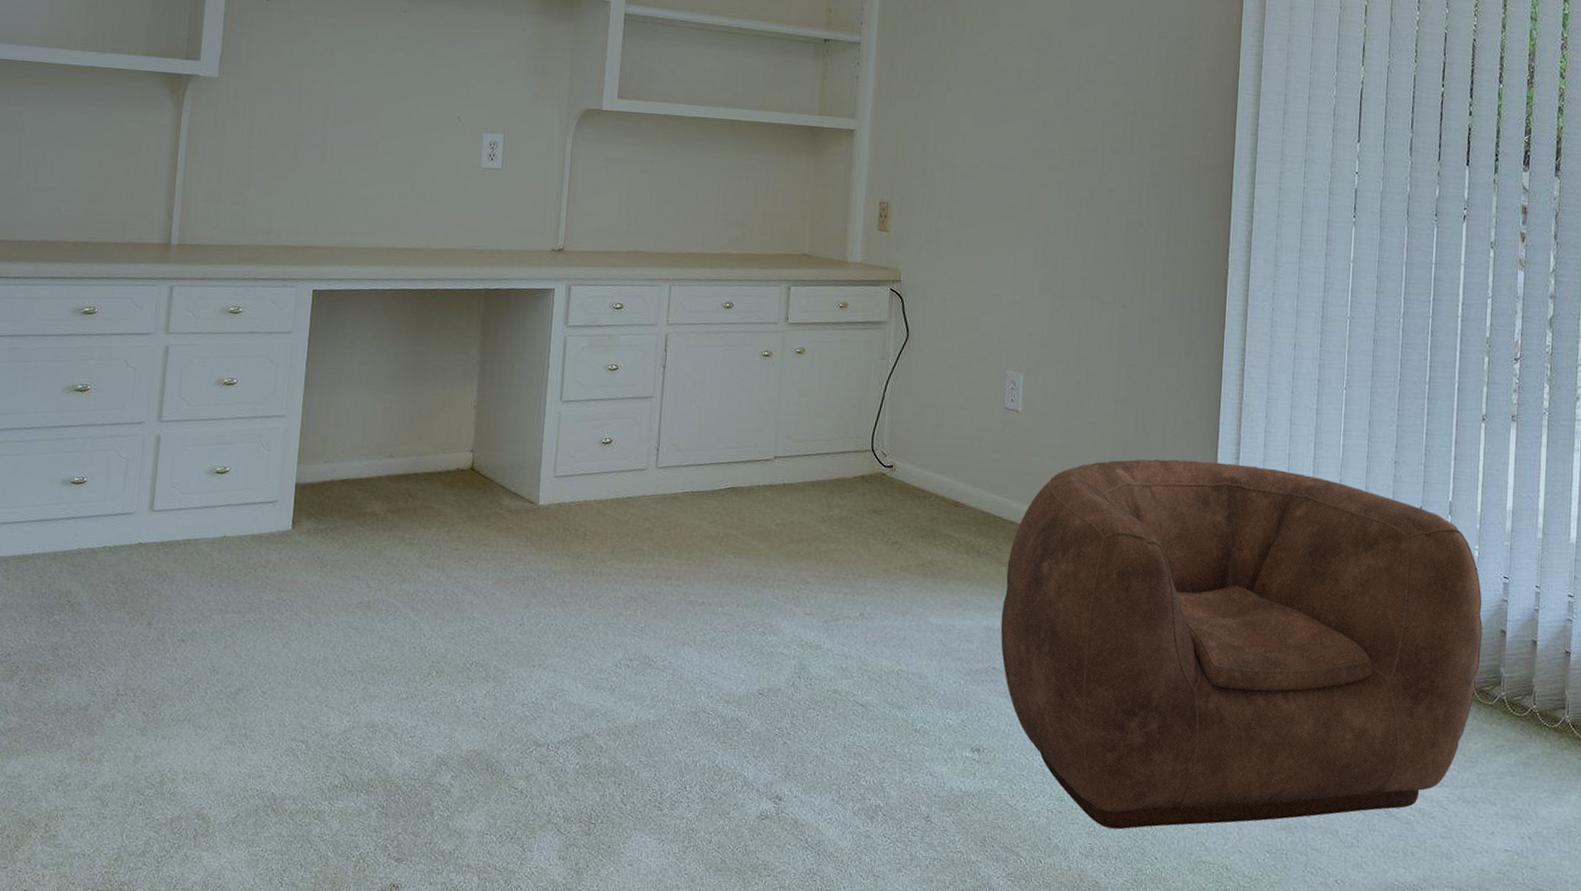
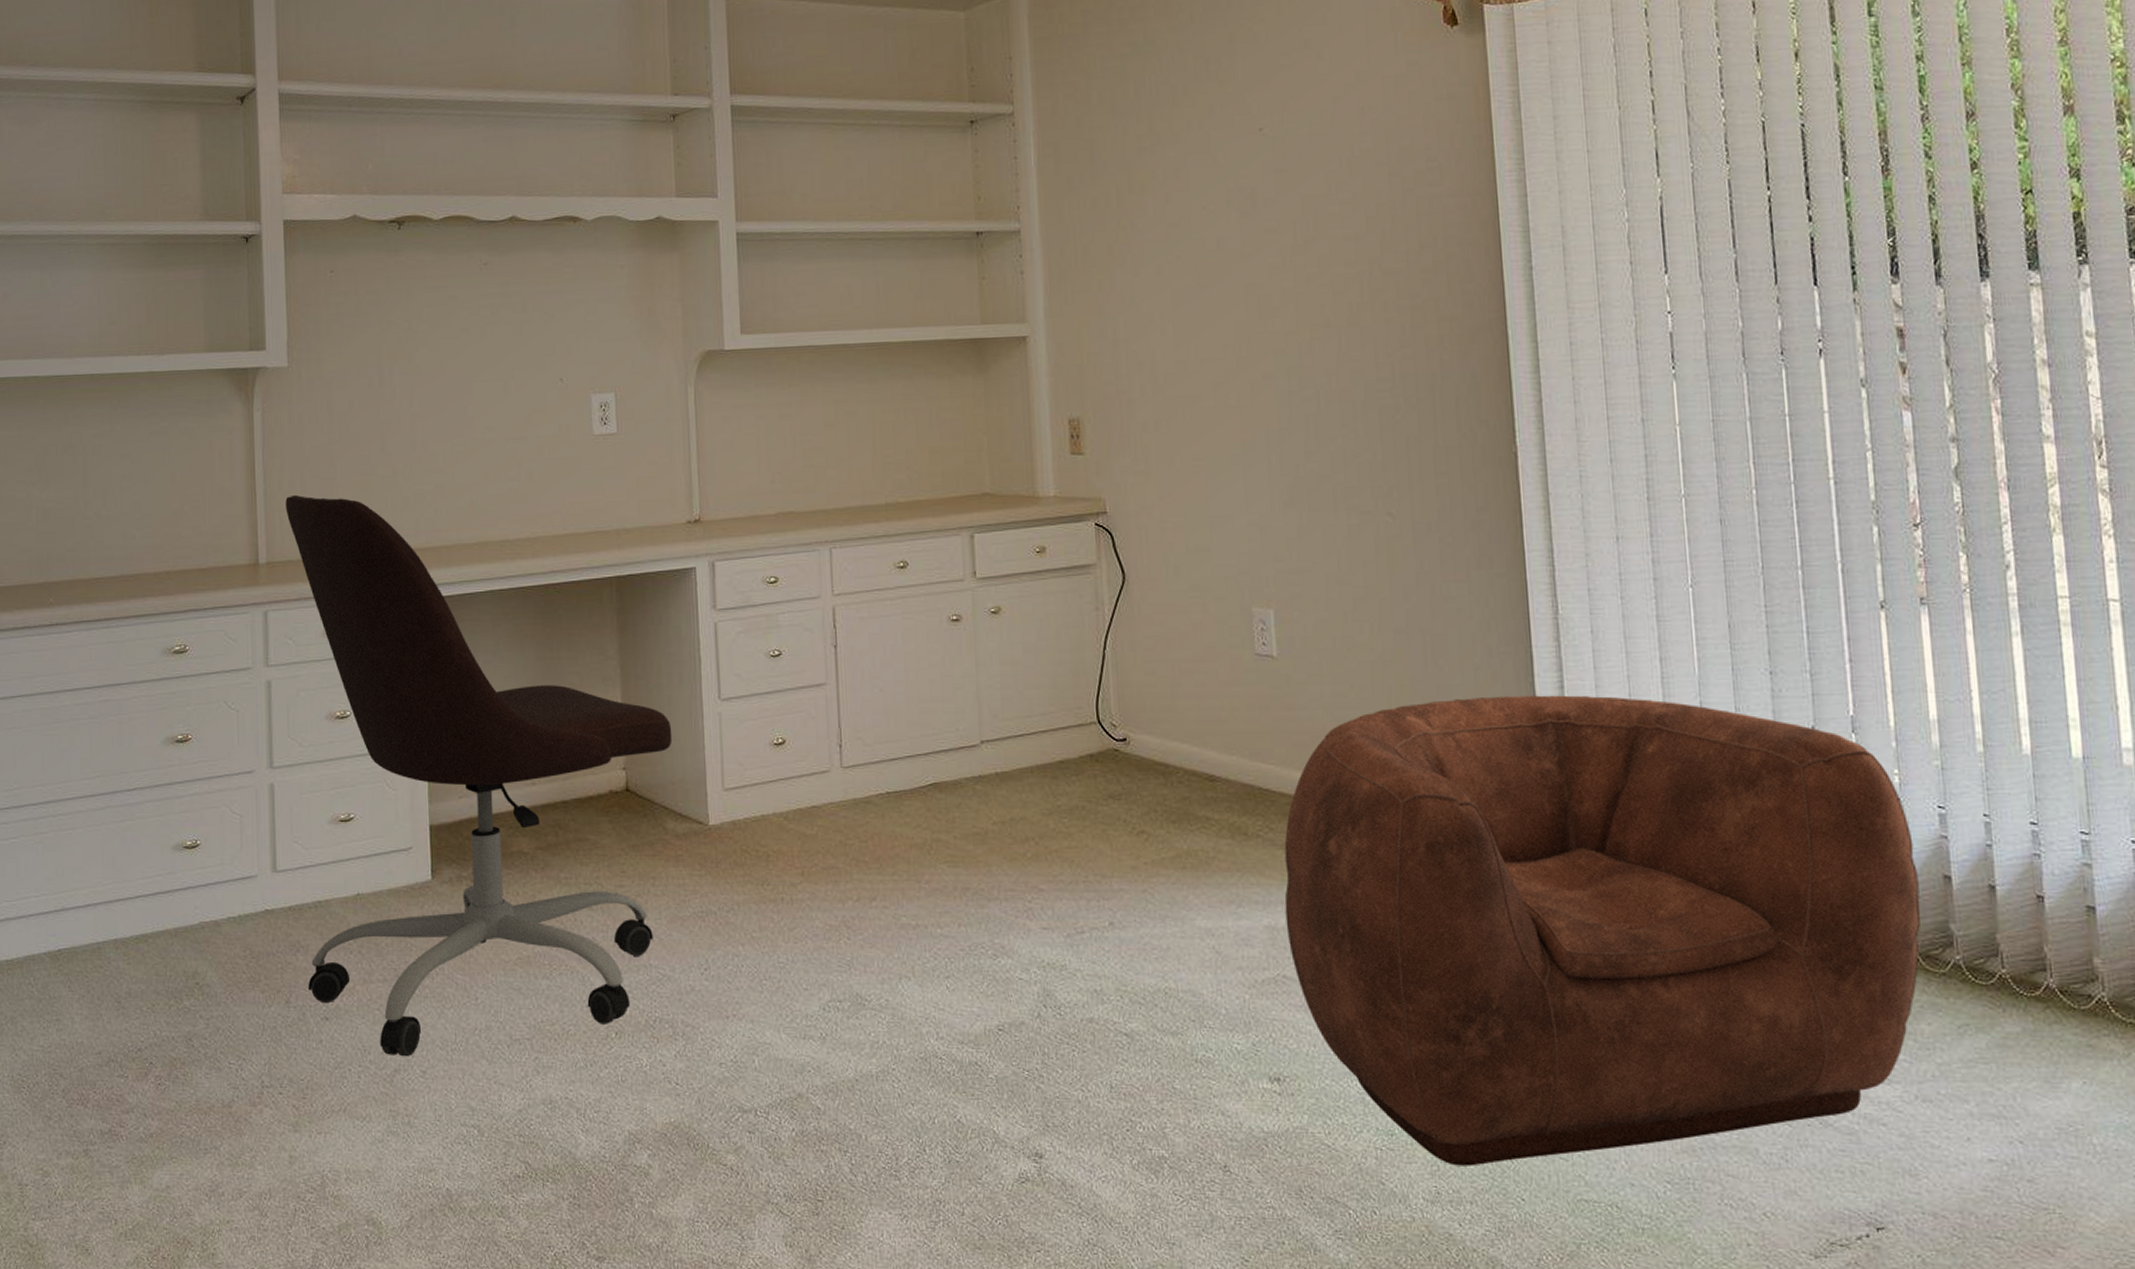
office chair: none [169,188,517,679] -> present [285,494,673,1057]

